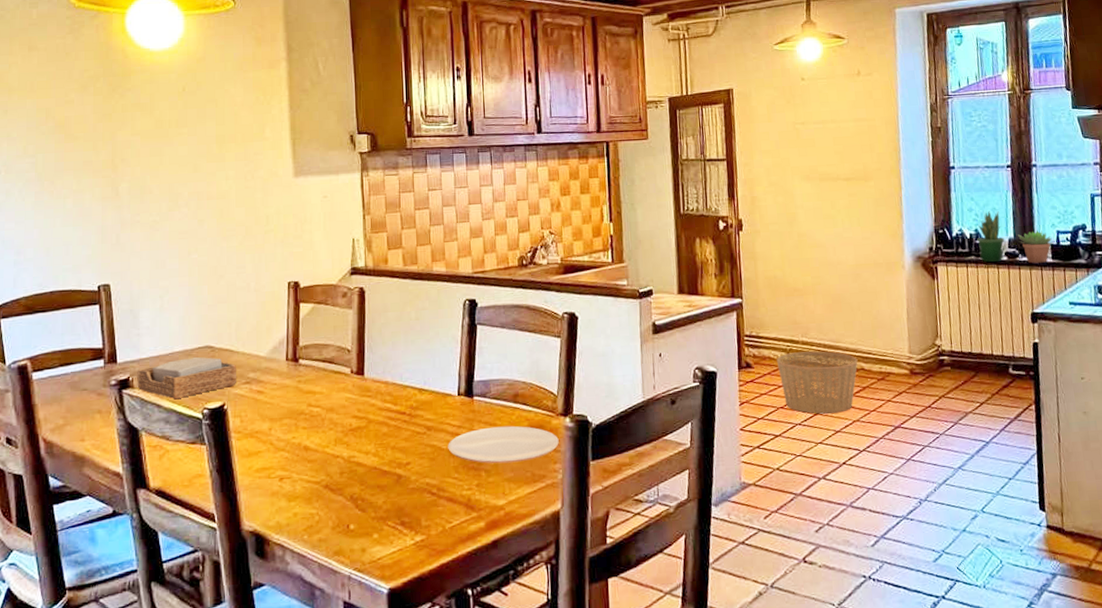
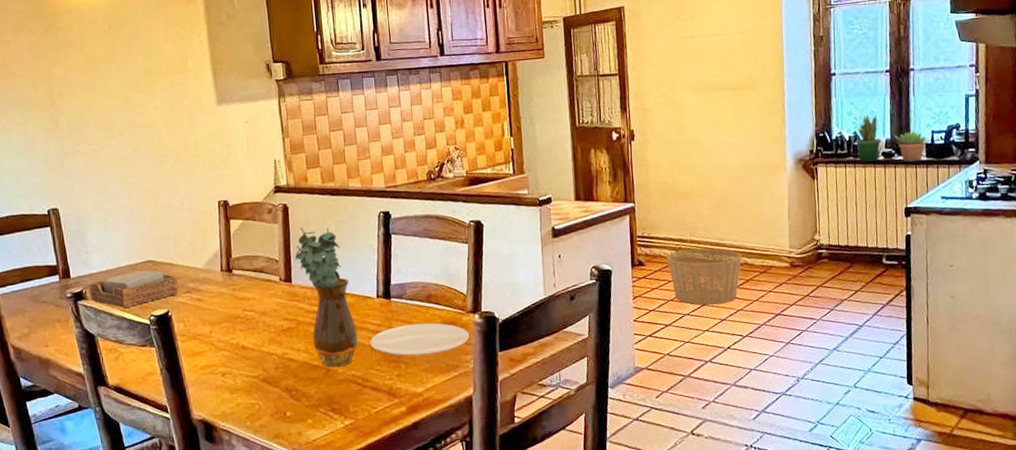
vase: none [369,313,435,474] -> present [295,227,359,368]

